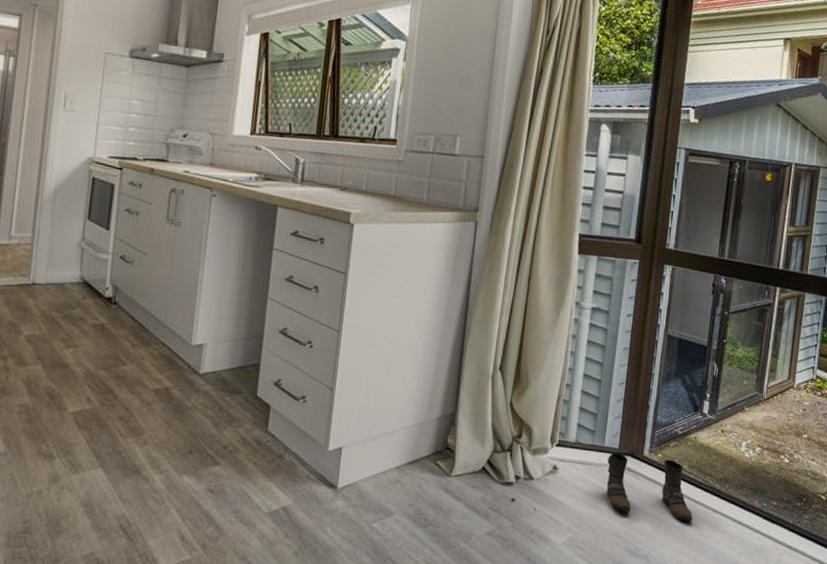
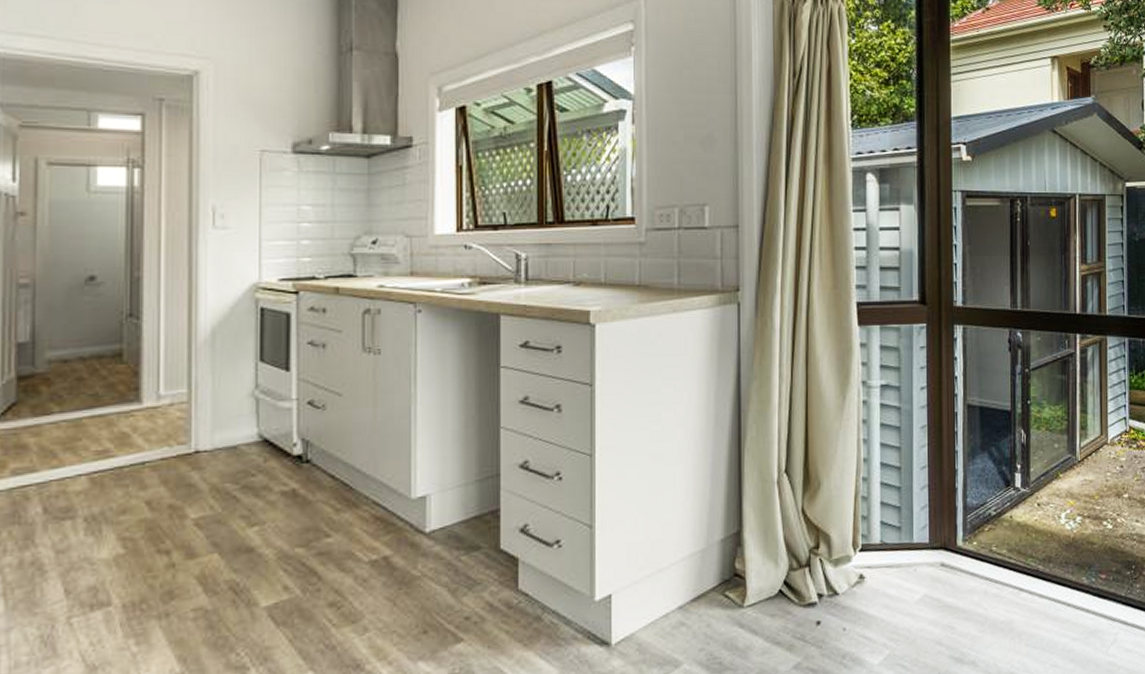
boots: present [606,452,693,520] -> none [919,545,1019,615]

